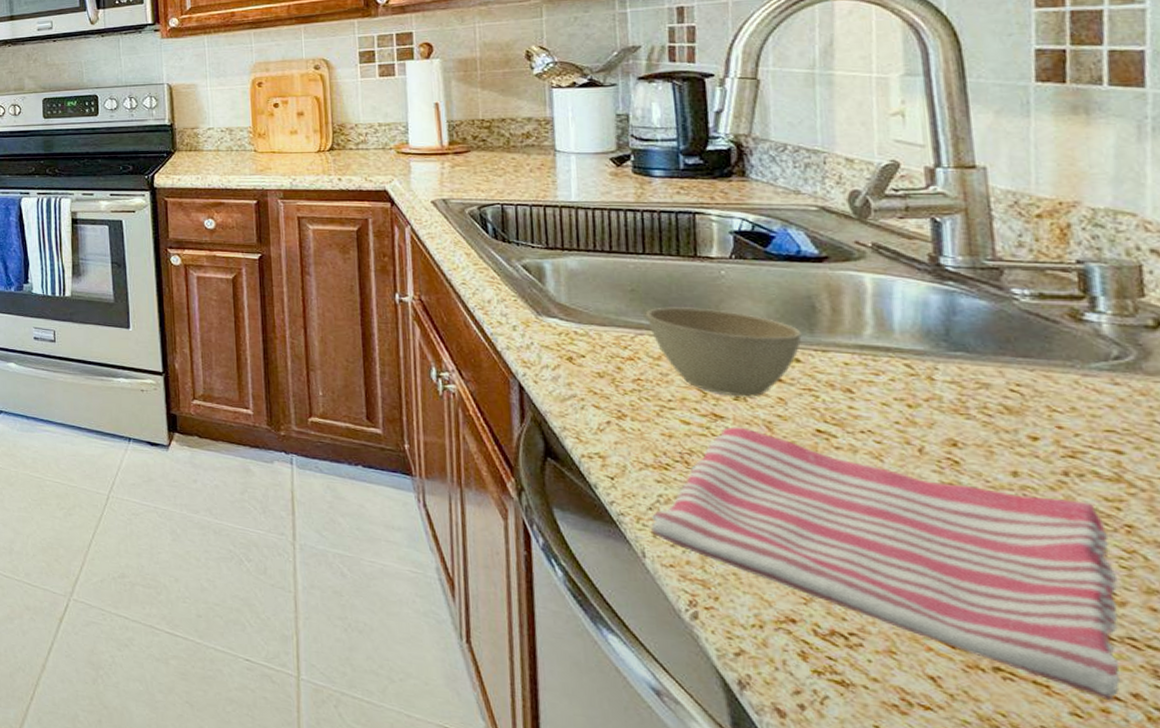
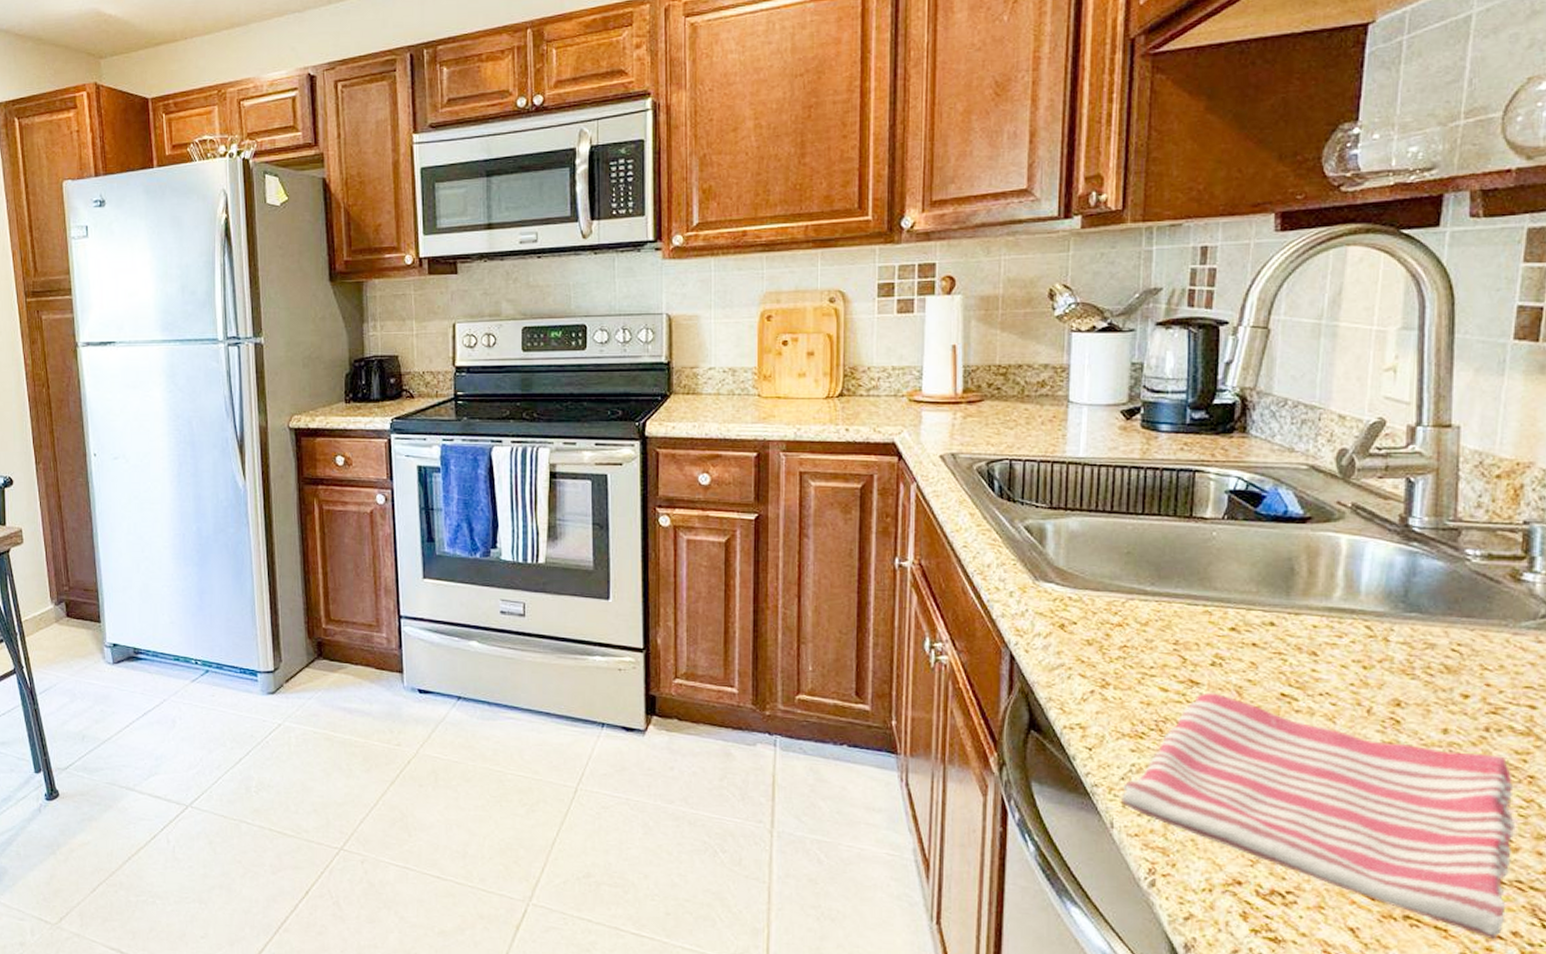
cup: present [645,307,802,397] -> none [1138,570,1279,662]

